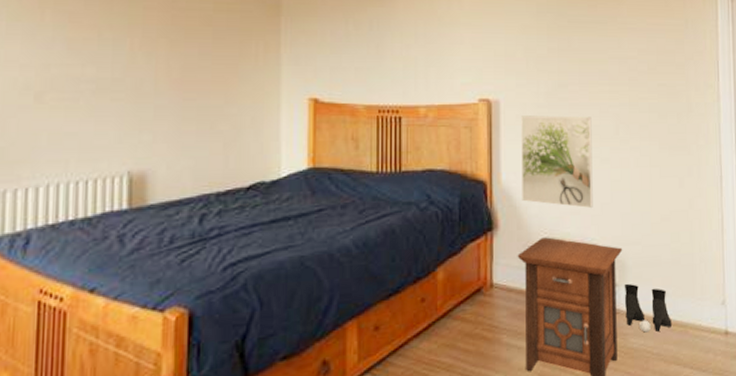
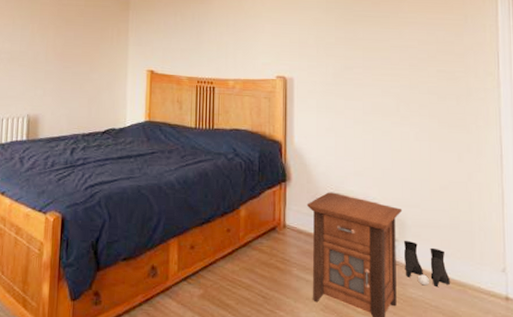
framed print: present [521,115,593,208] -> none [311,91,375,171]

